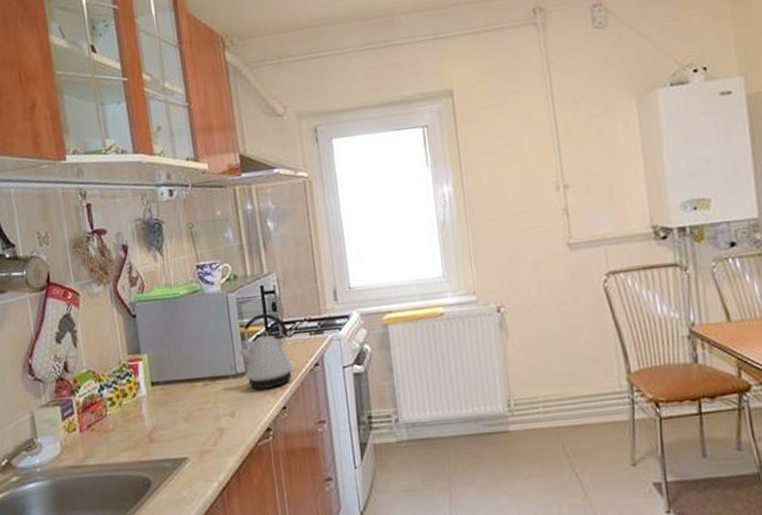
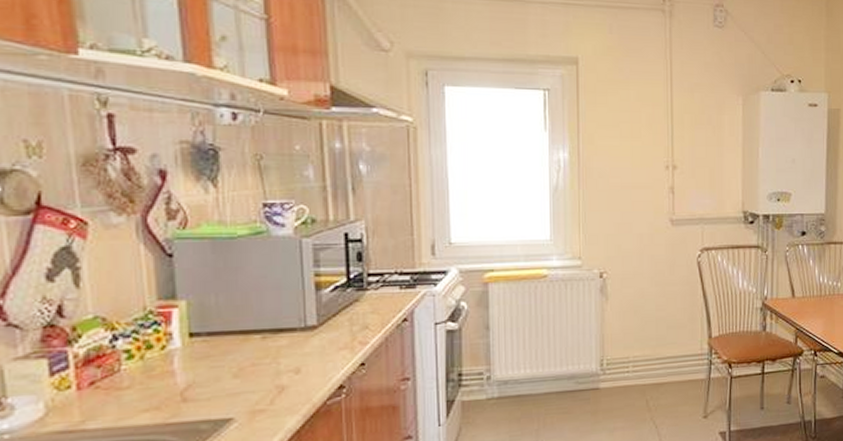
kettle: present [238,313,296,389] -> none [311,263,380,344]

